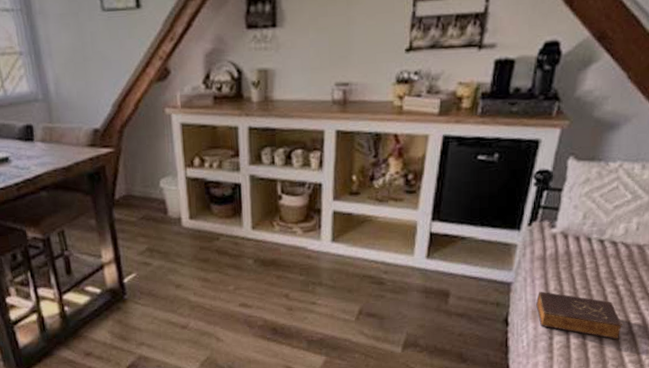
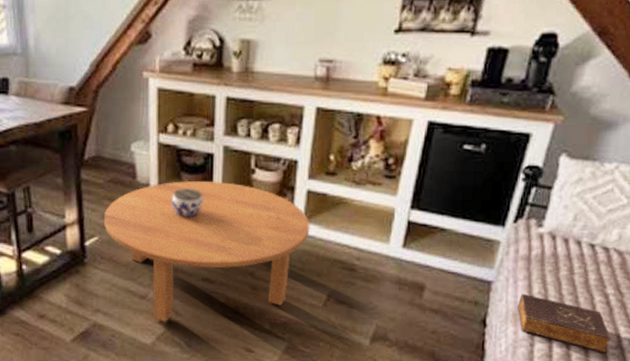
coffee table: none [139,210,338,349] -> present [103,181,310,322]
jar: none [204,219,235,247] -> present [172,188,204,217]

